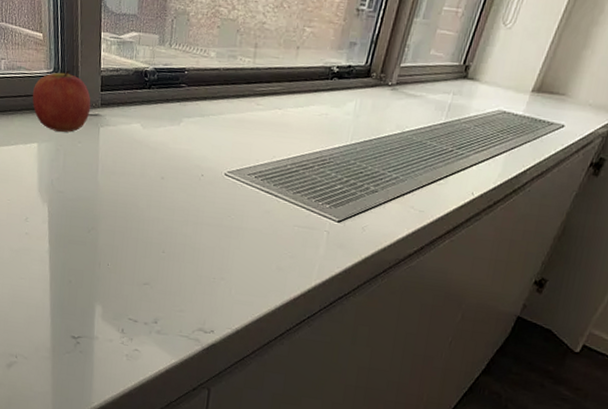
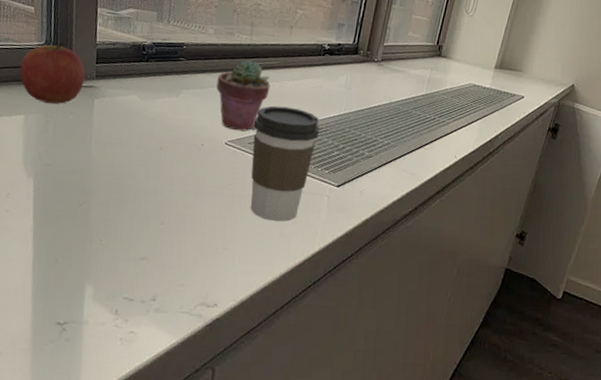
potted succulent: none [217,85,273,162] -> present [216,59,271,132]
coffee cup: none [248,135,323,256] -> present [250,105,320,222]

